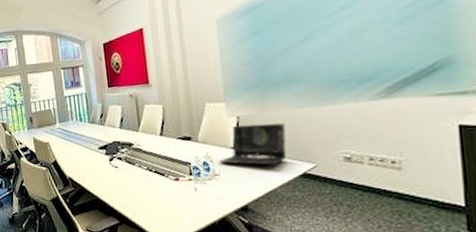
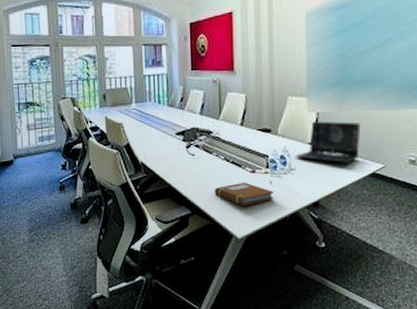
notebook: none [139,190,201,213] -> present [214,182,275,206]

